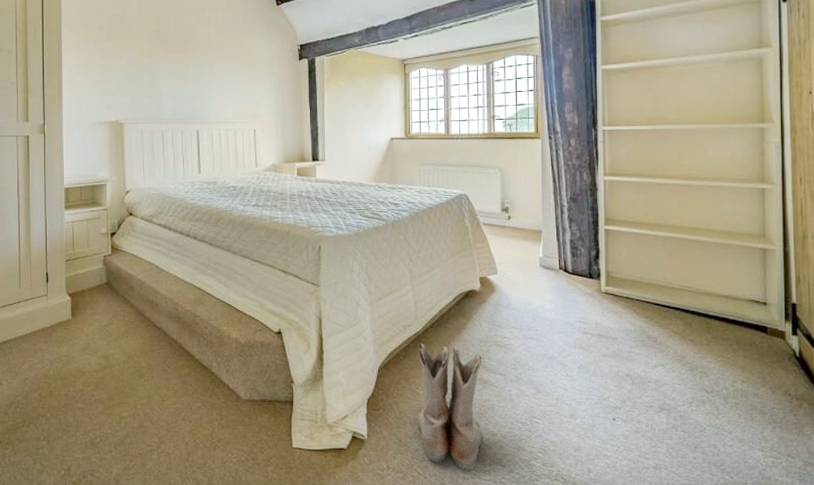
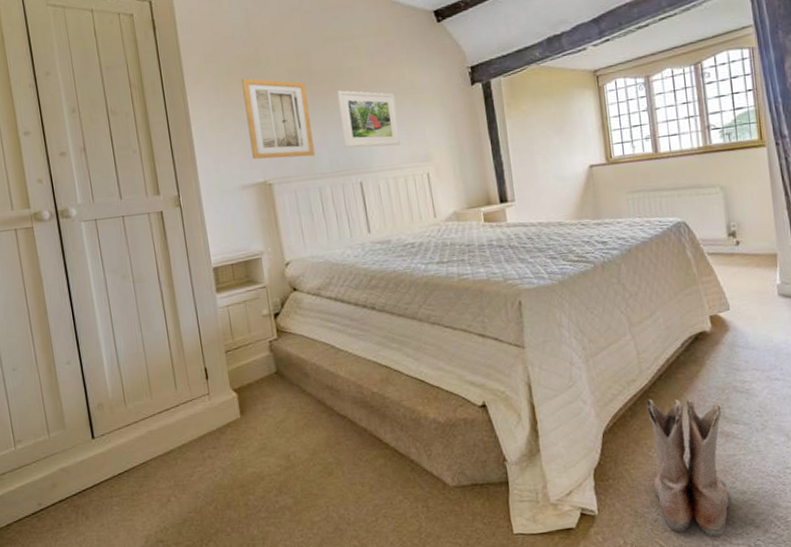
wall art: none [109,33,163,104] -> present [241,78,316,159]
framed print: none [187,52,235,103] -> present [338,90,401,148]

